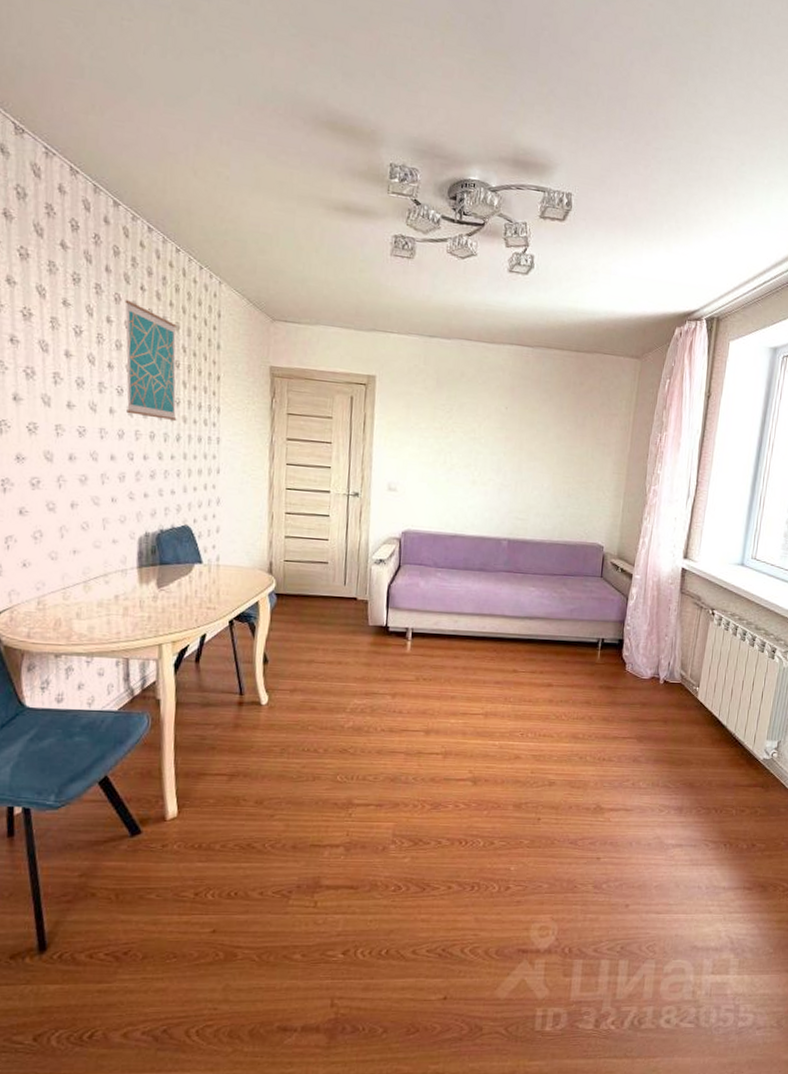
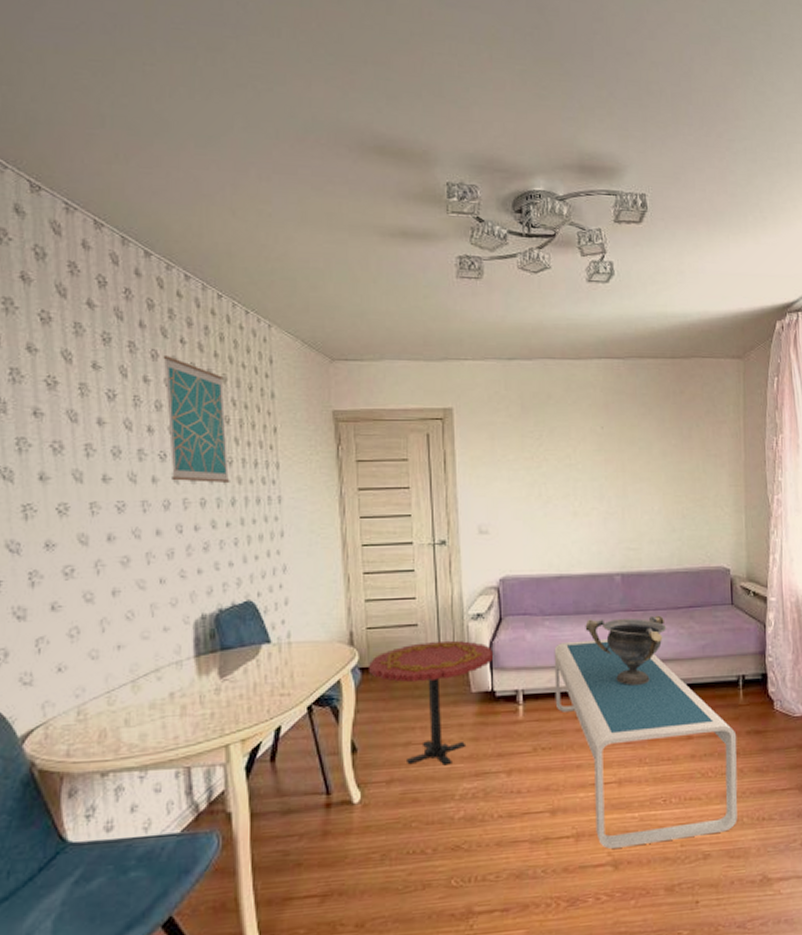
side table: none [283,578,390,683] -> present [369,640,493,766]
coffee table: none [439,592,591,768] -> present [554,639,738,849]
decorative bowl: none [471,575,542,636] -> present [585,615,667,686]

